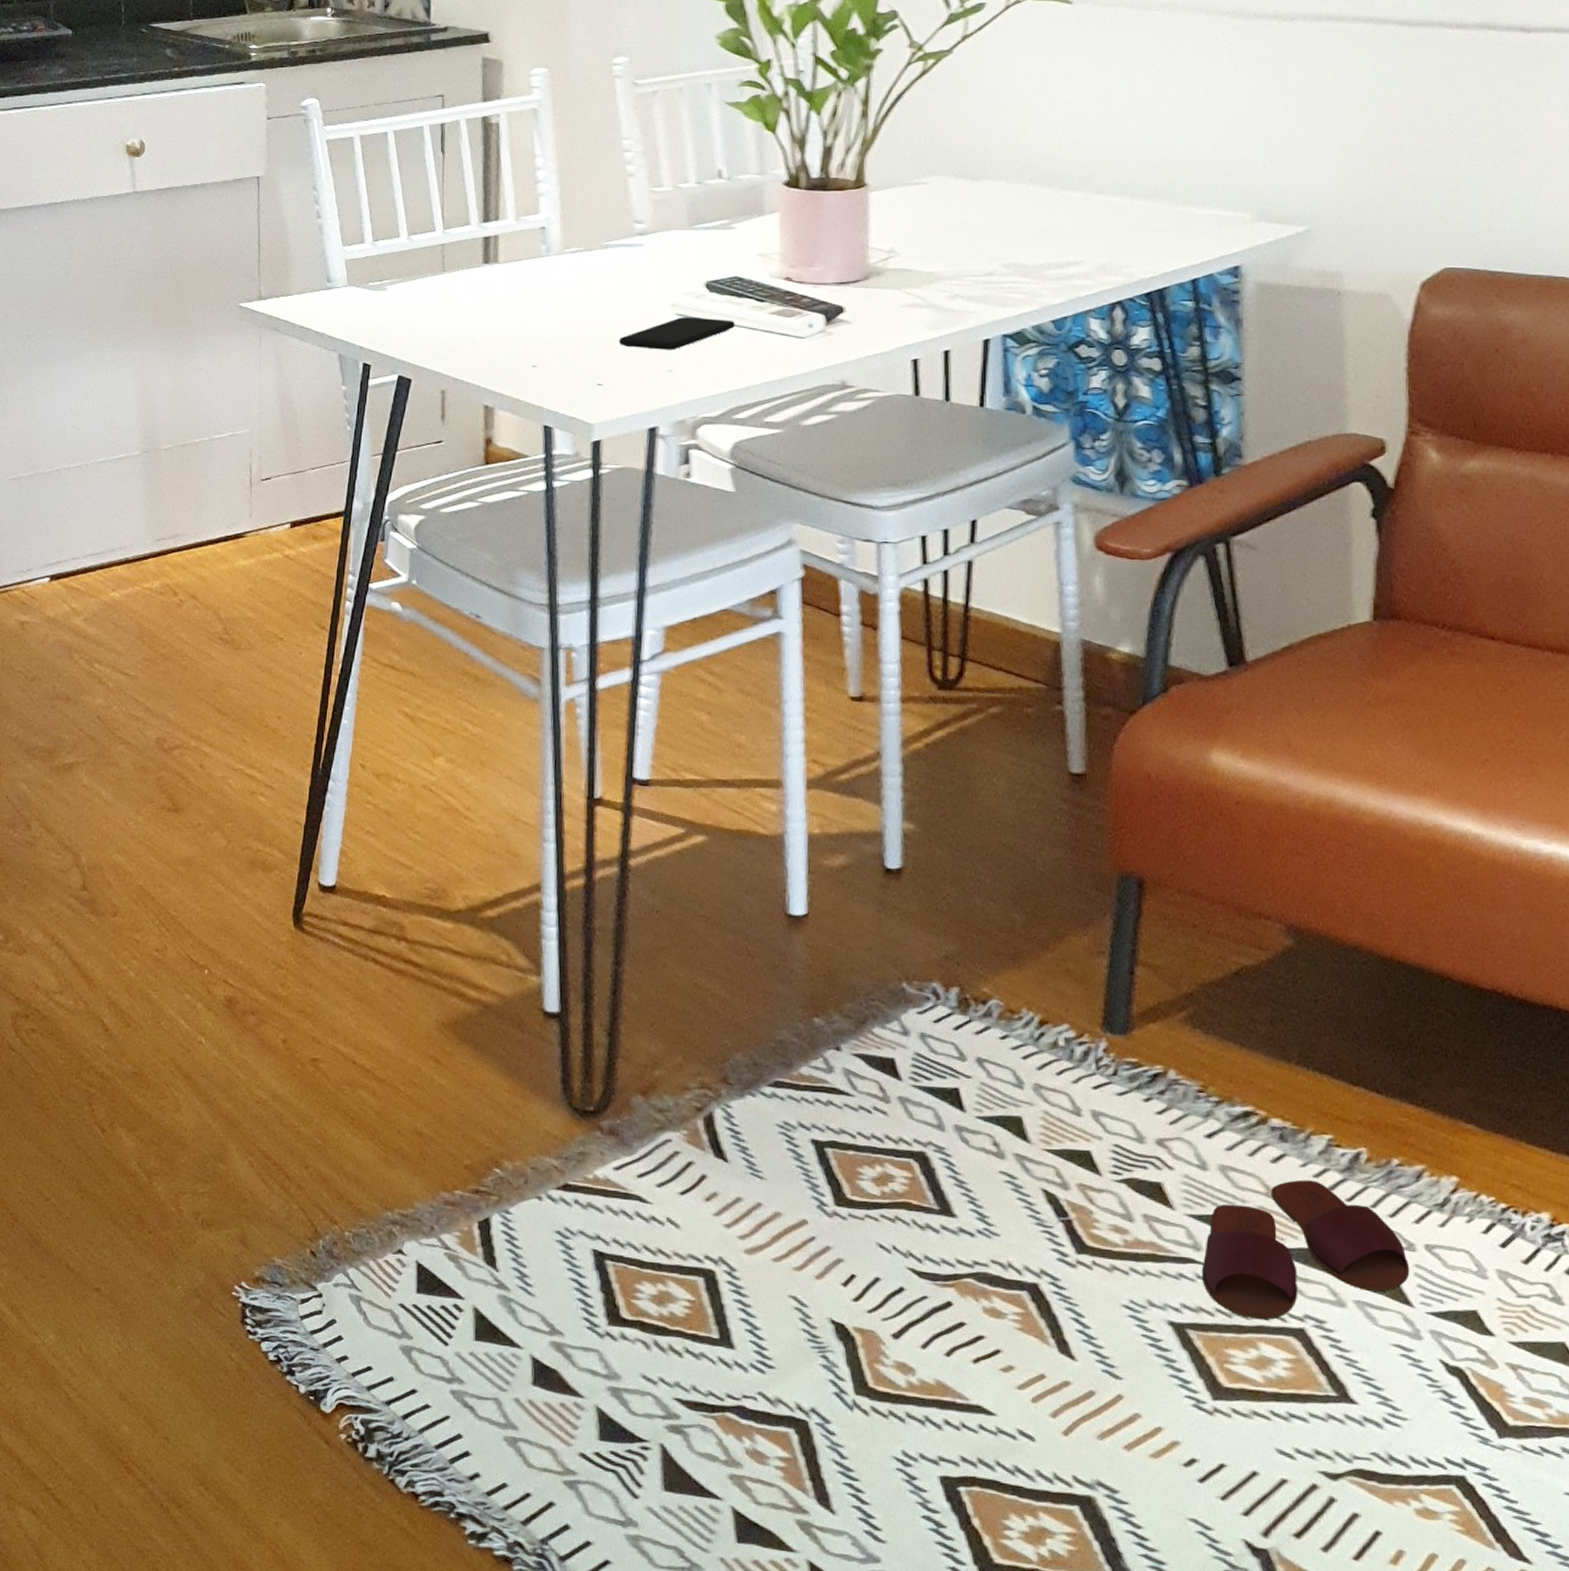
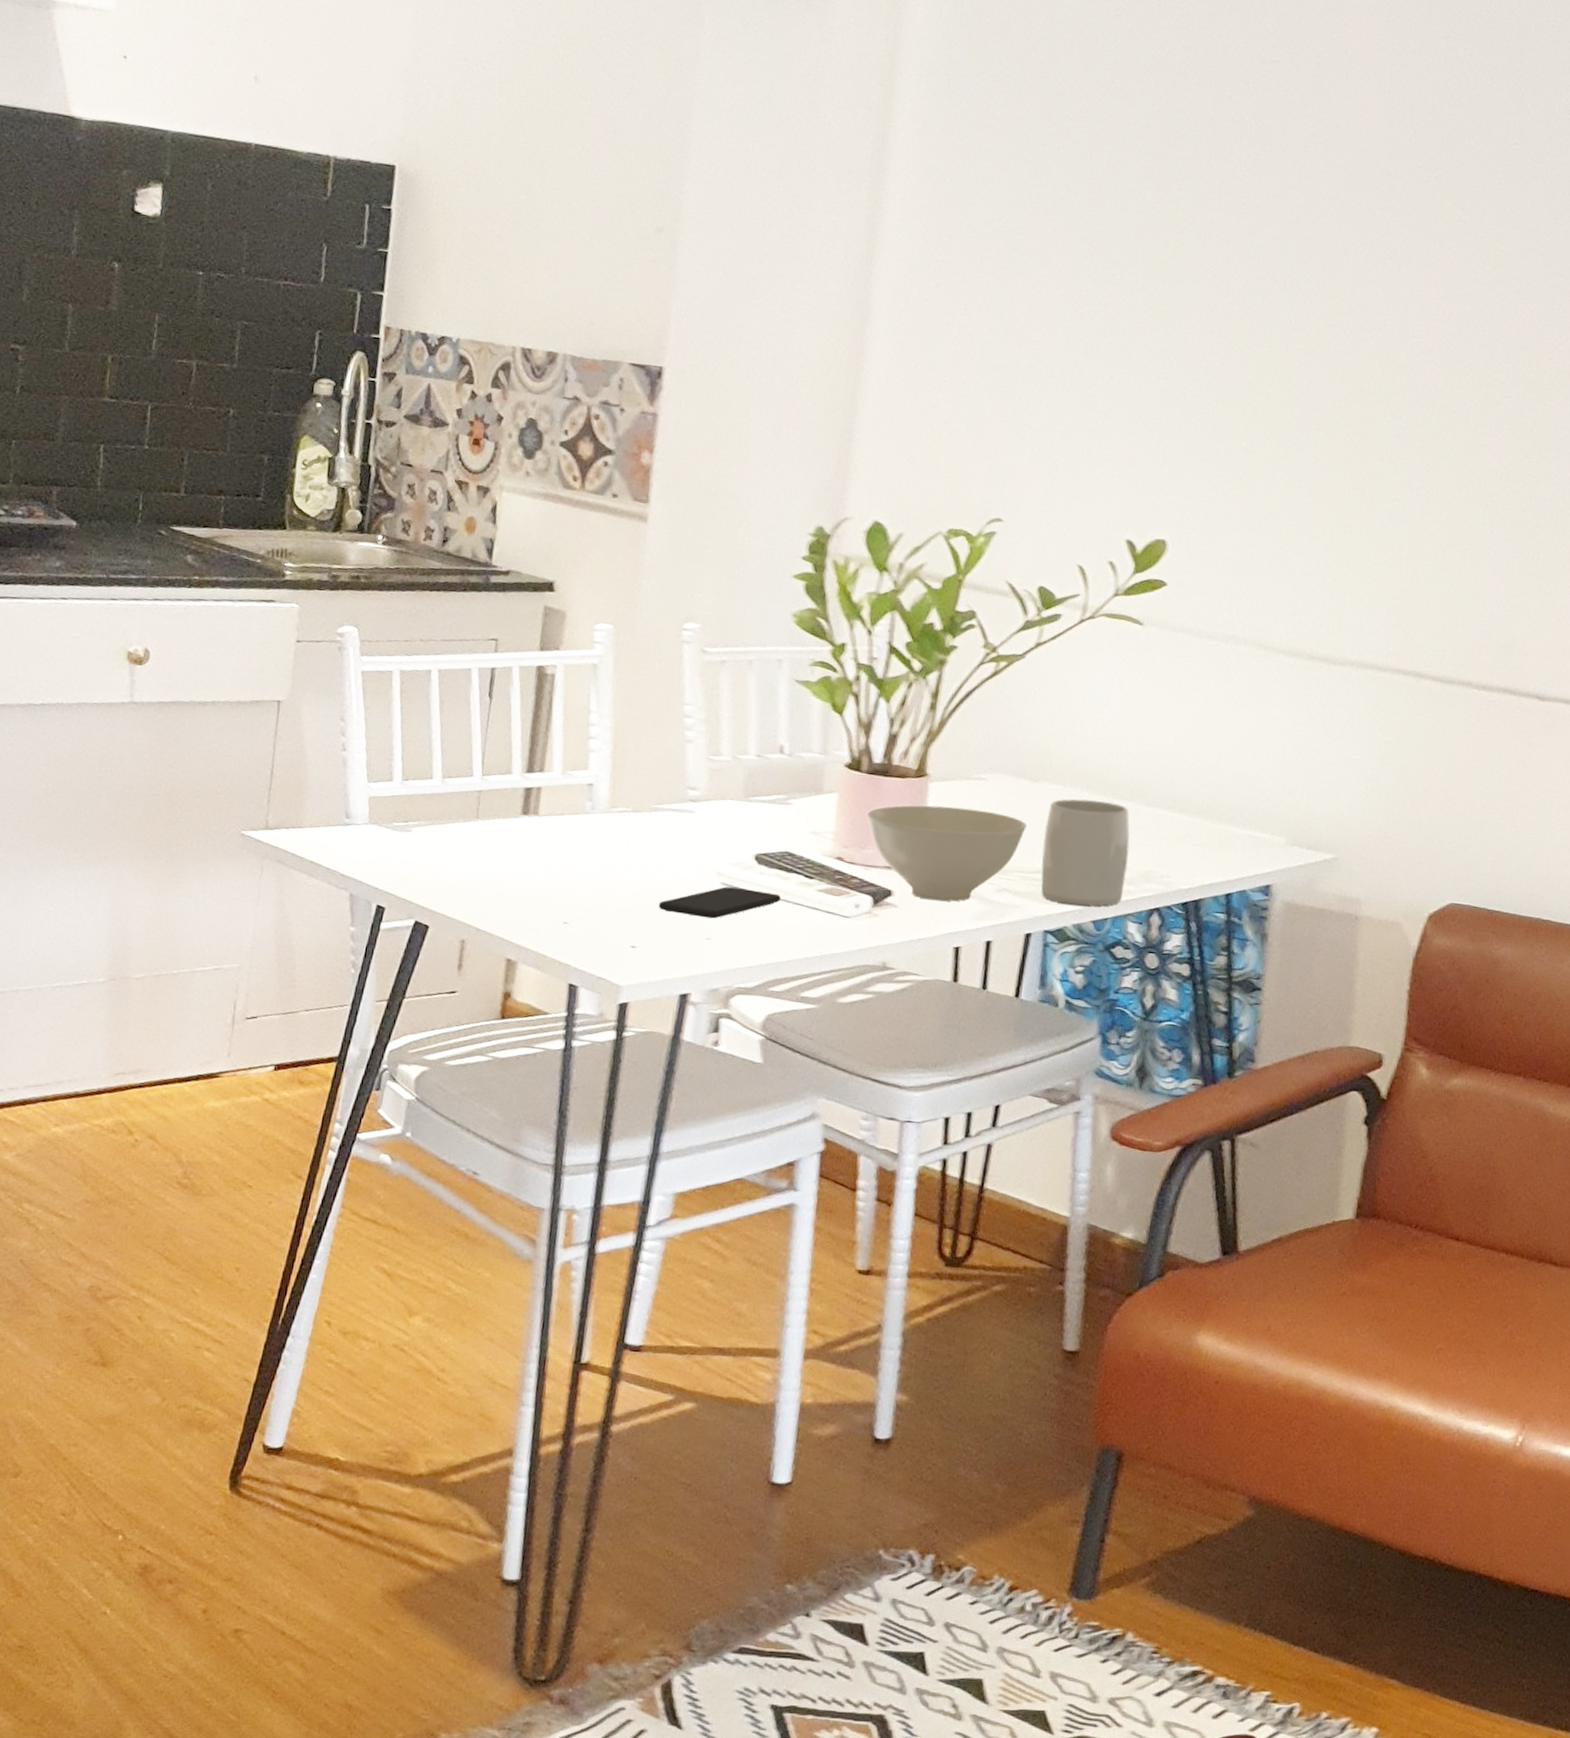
bowl: none [810,215,974,314] -> present [867,805,1028,902]
mug: none [991,194,1083,306] -> present [1041,799,1130,906]

